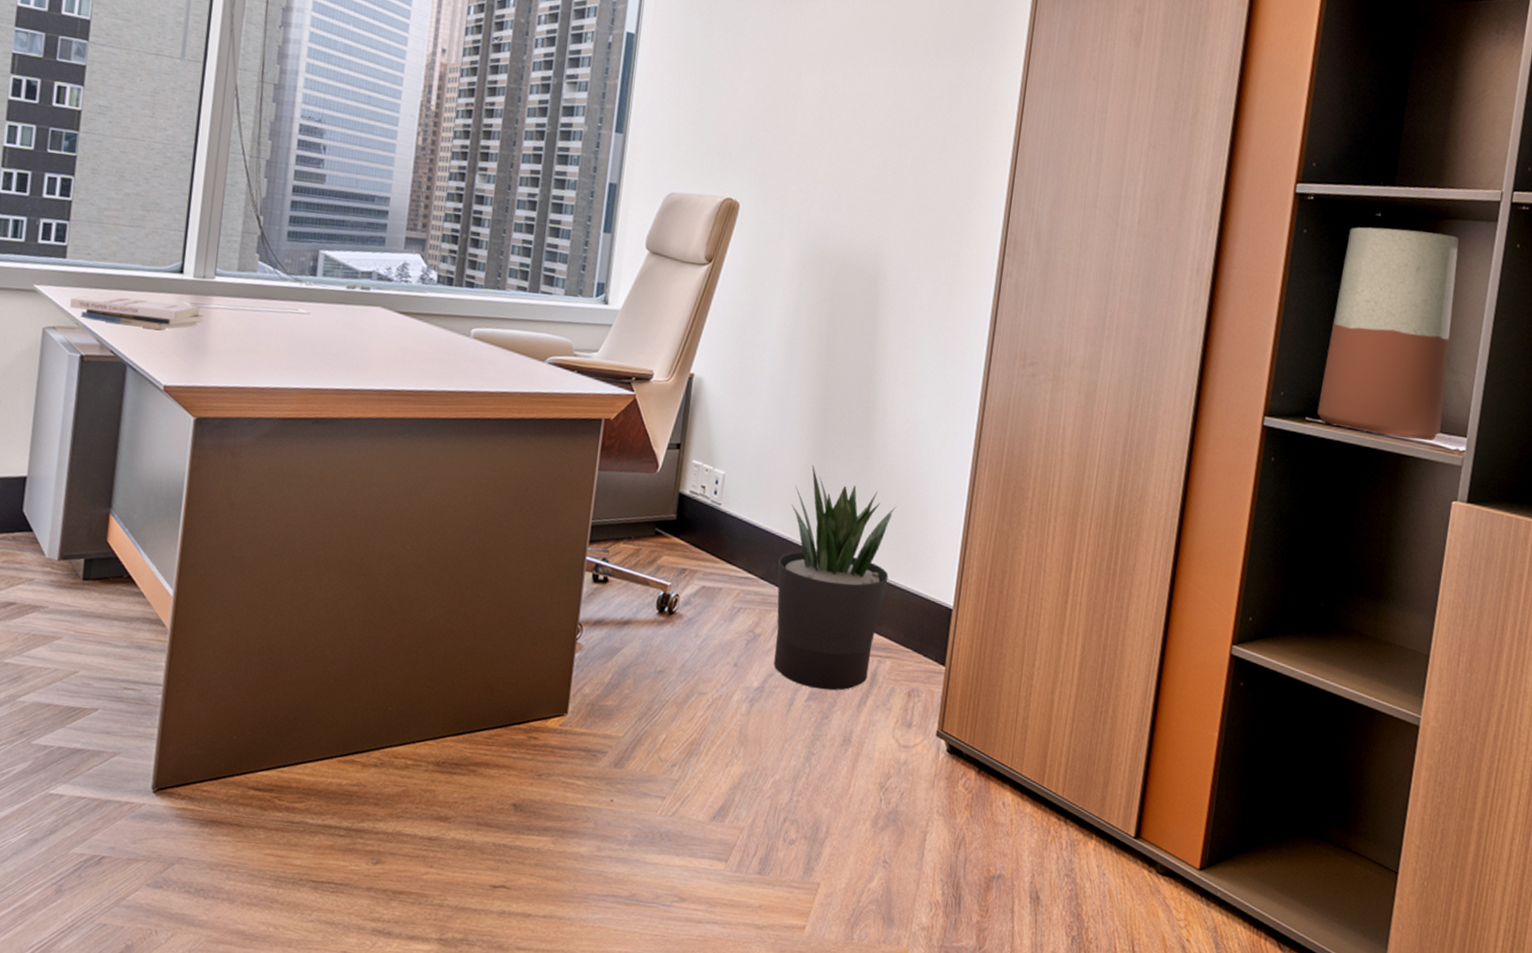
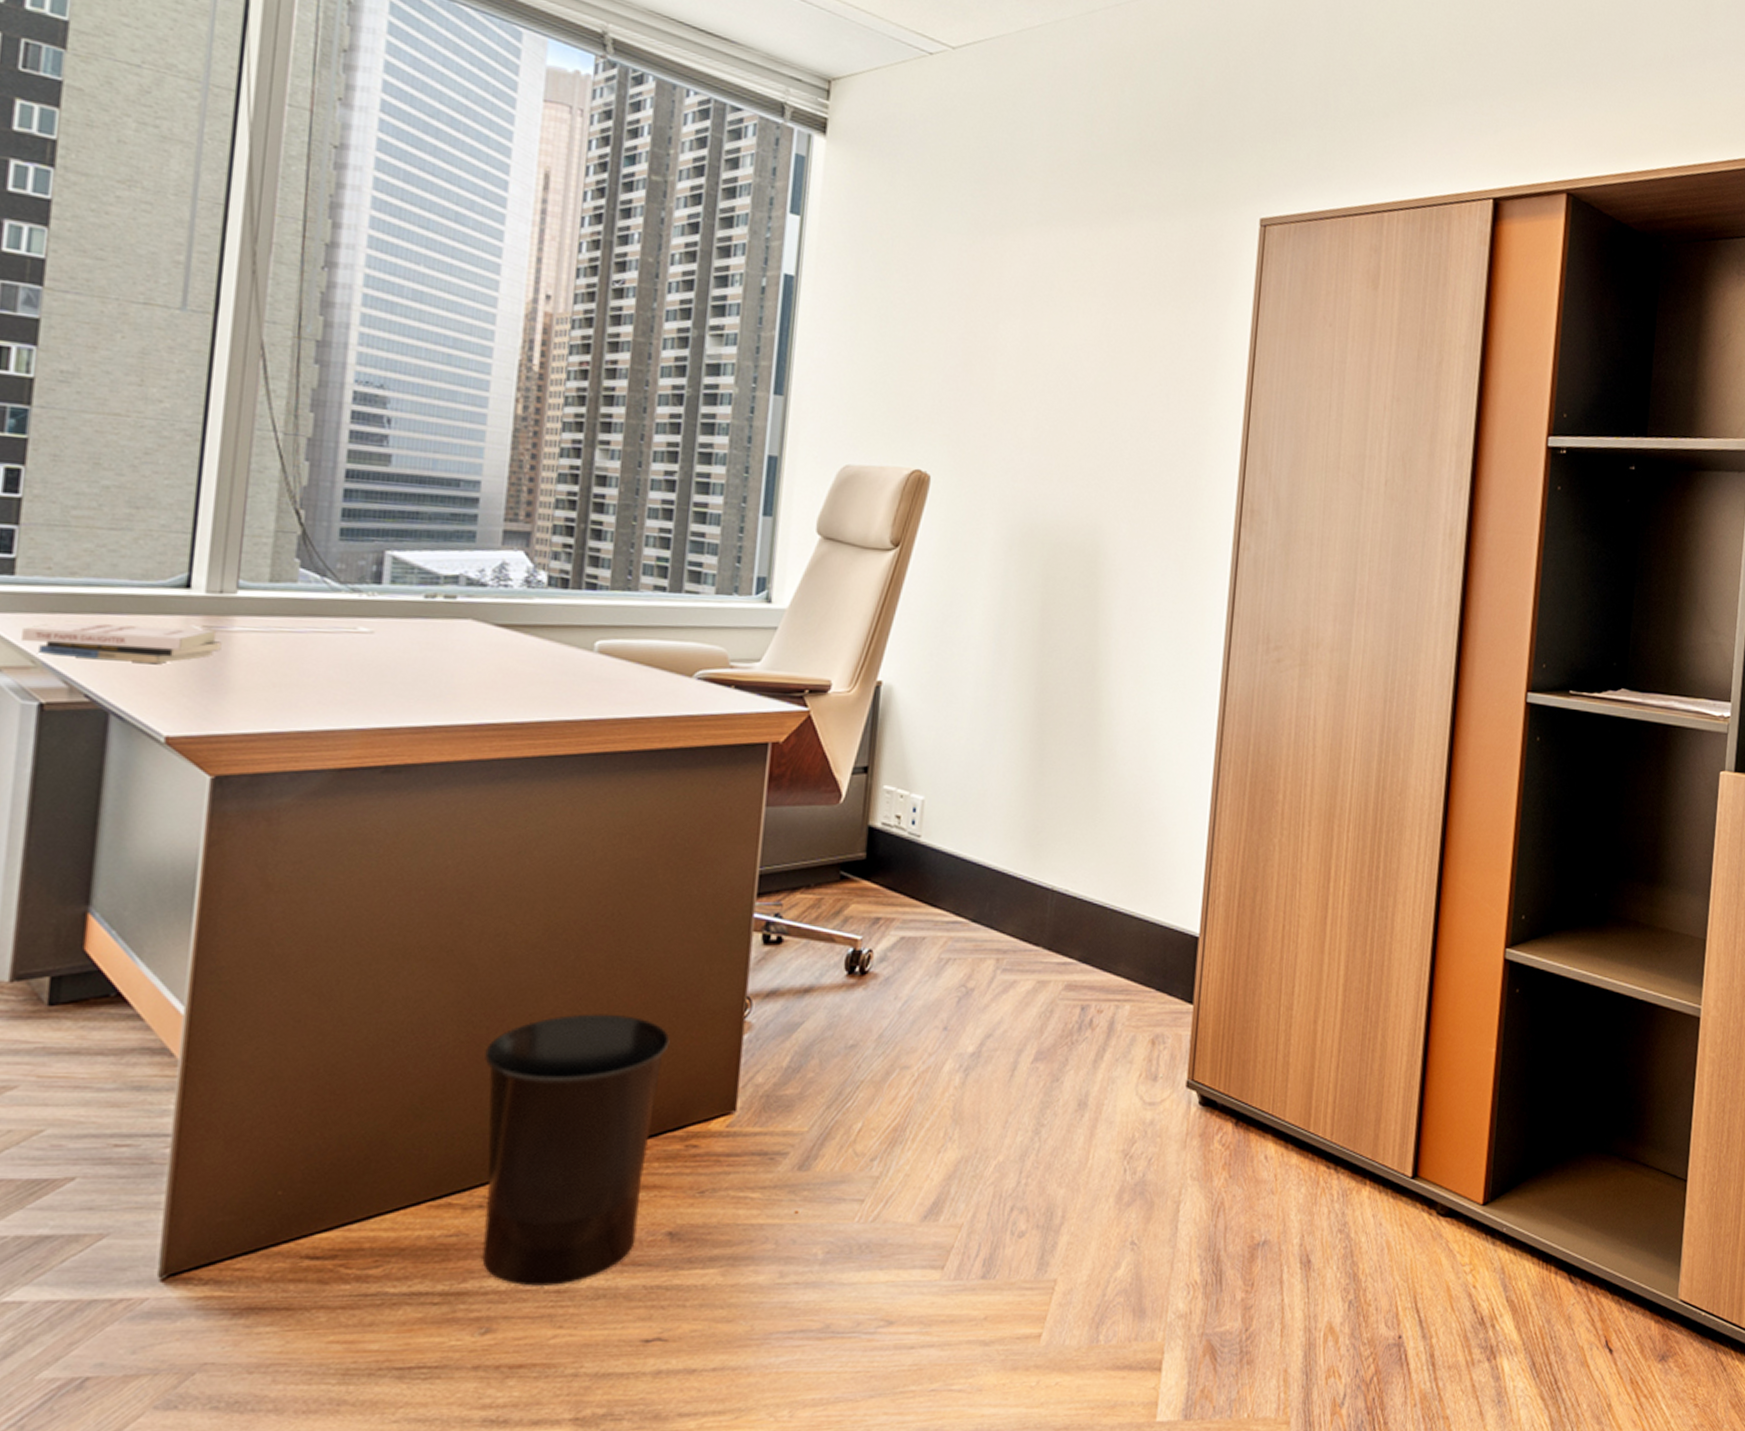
waste bin: none [375,624,519,834] -> present [482,1014,670,1286]
planter: present [773,465,897,691] -> none [991,781,1131,1047]
vase: present [1317,227,1460,440] -> none [1581,481,1713,707]

